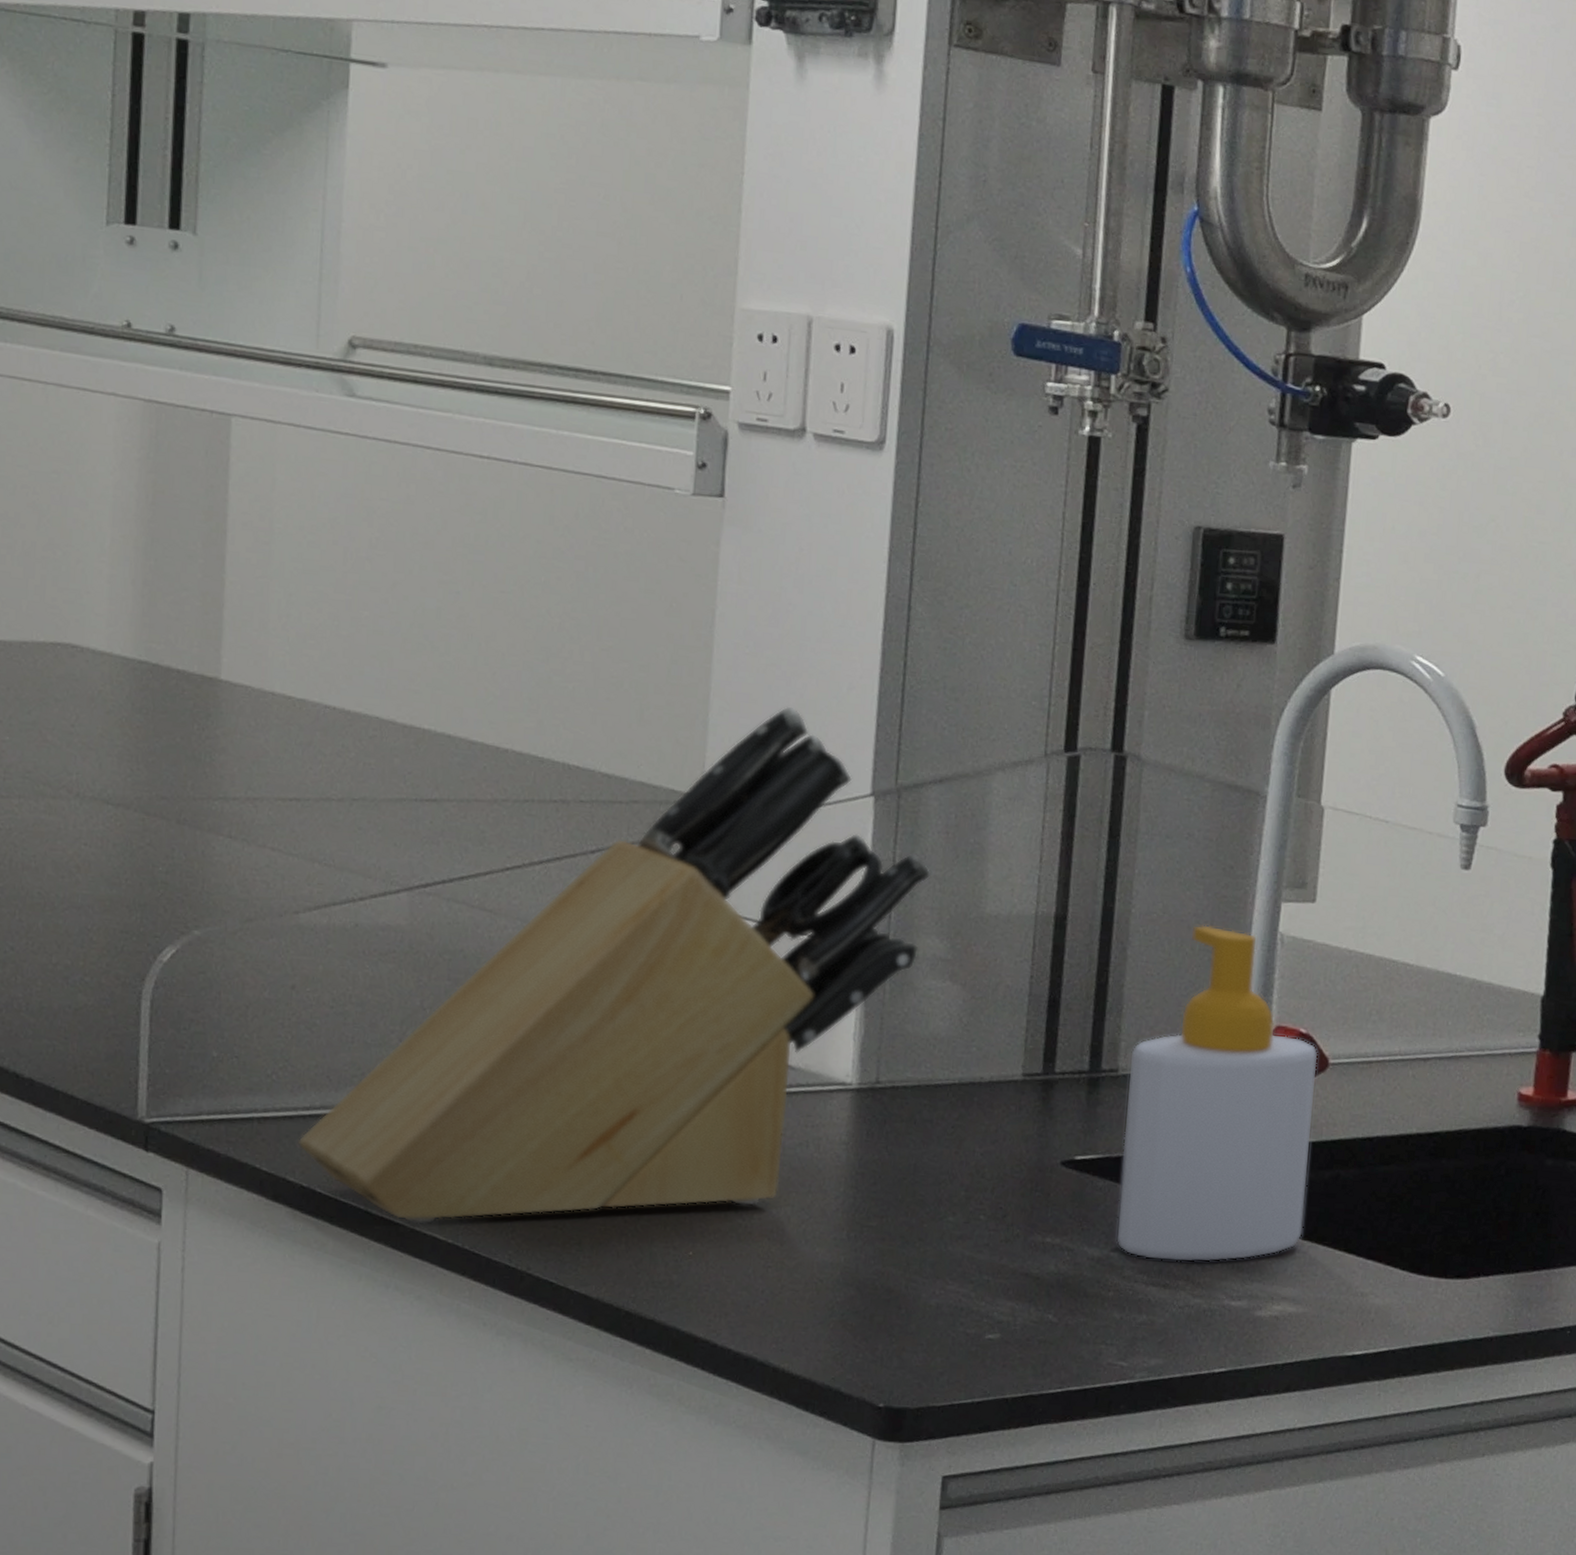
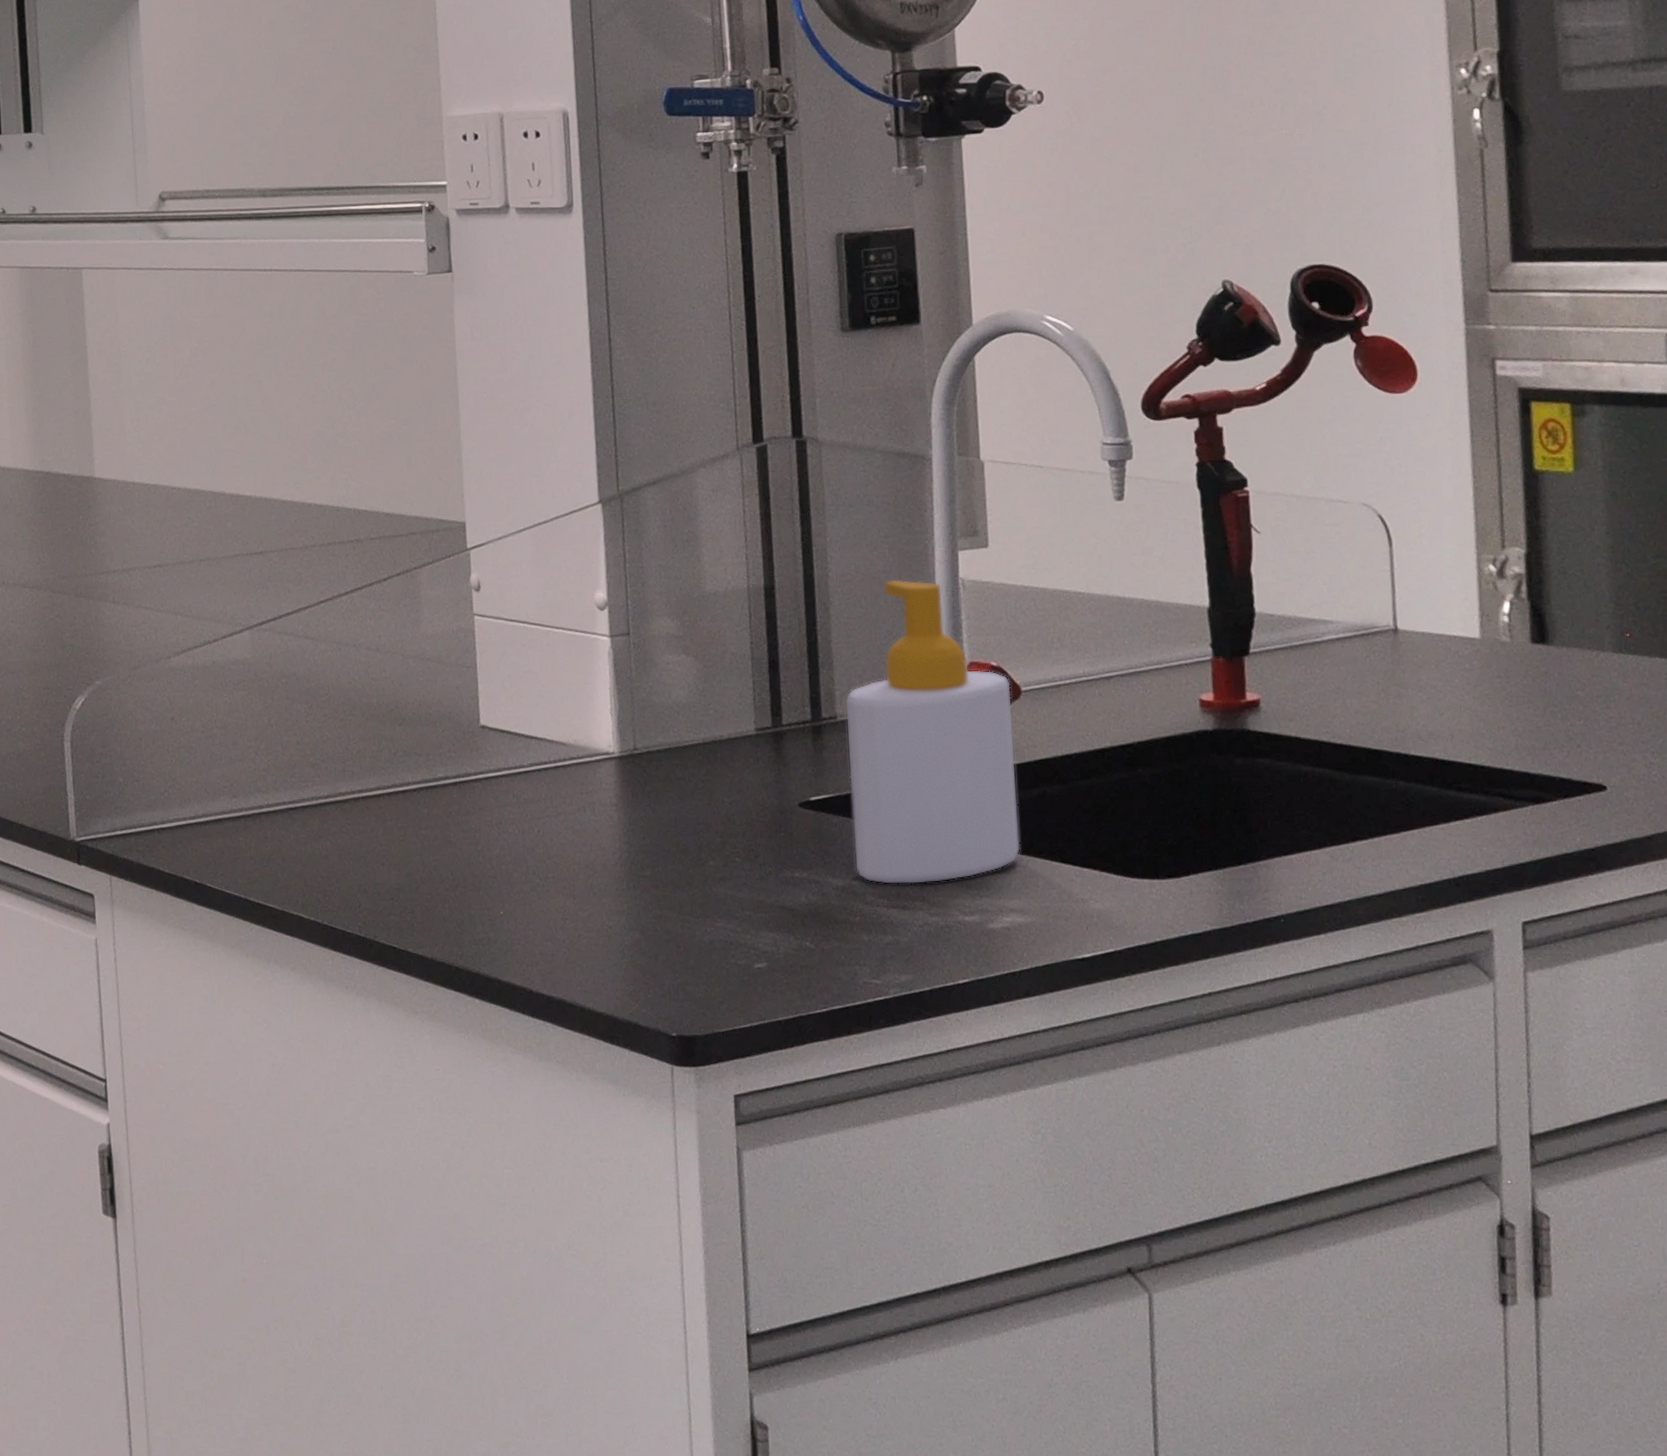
knife block: present [297,706,931,1225] -> none [189,437,657,906]

